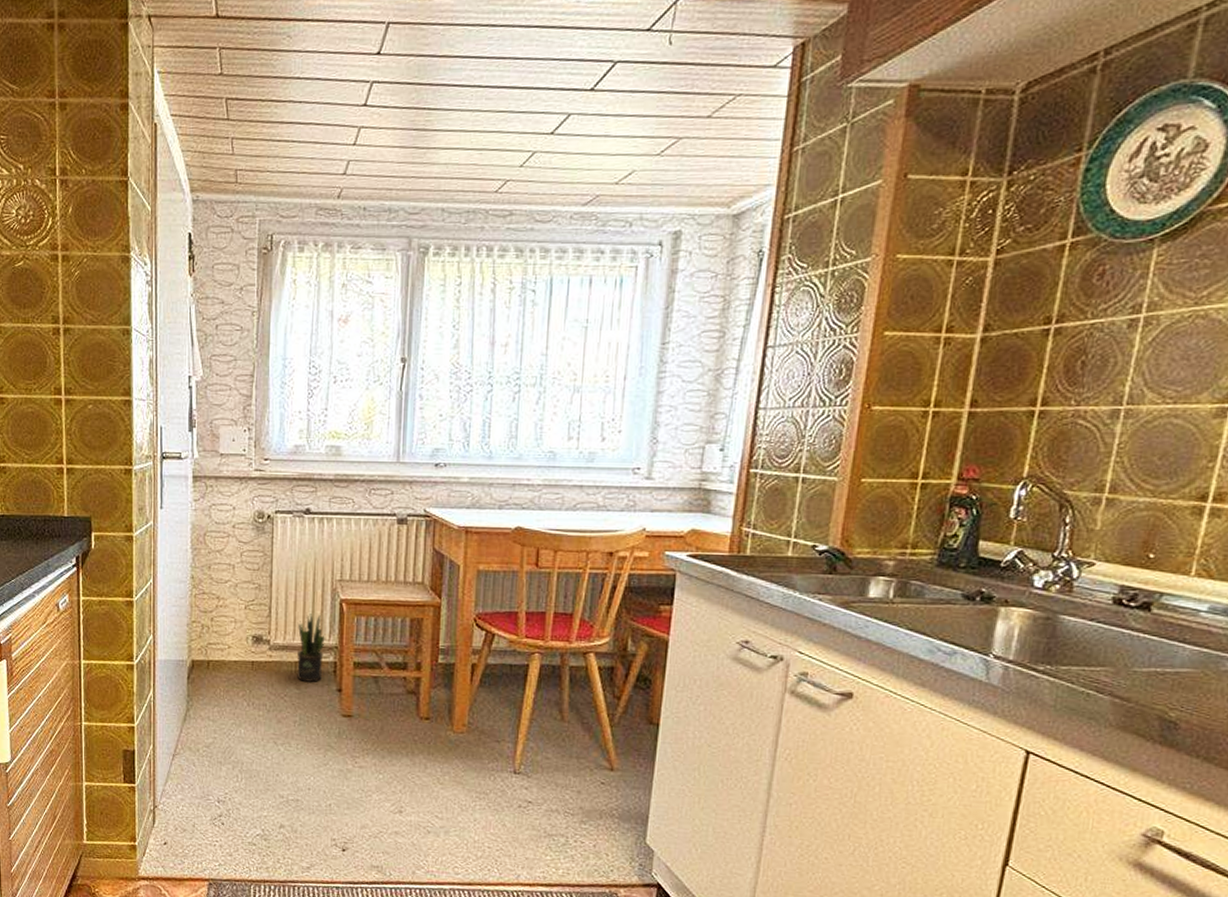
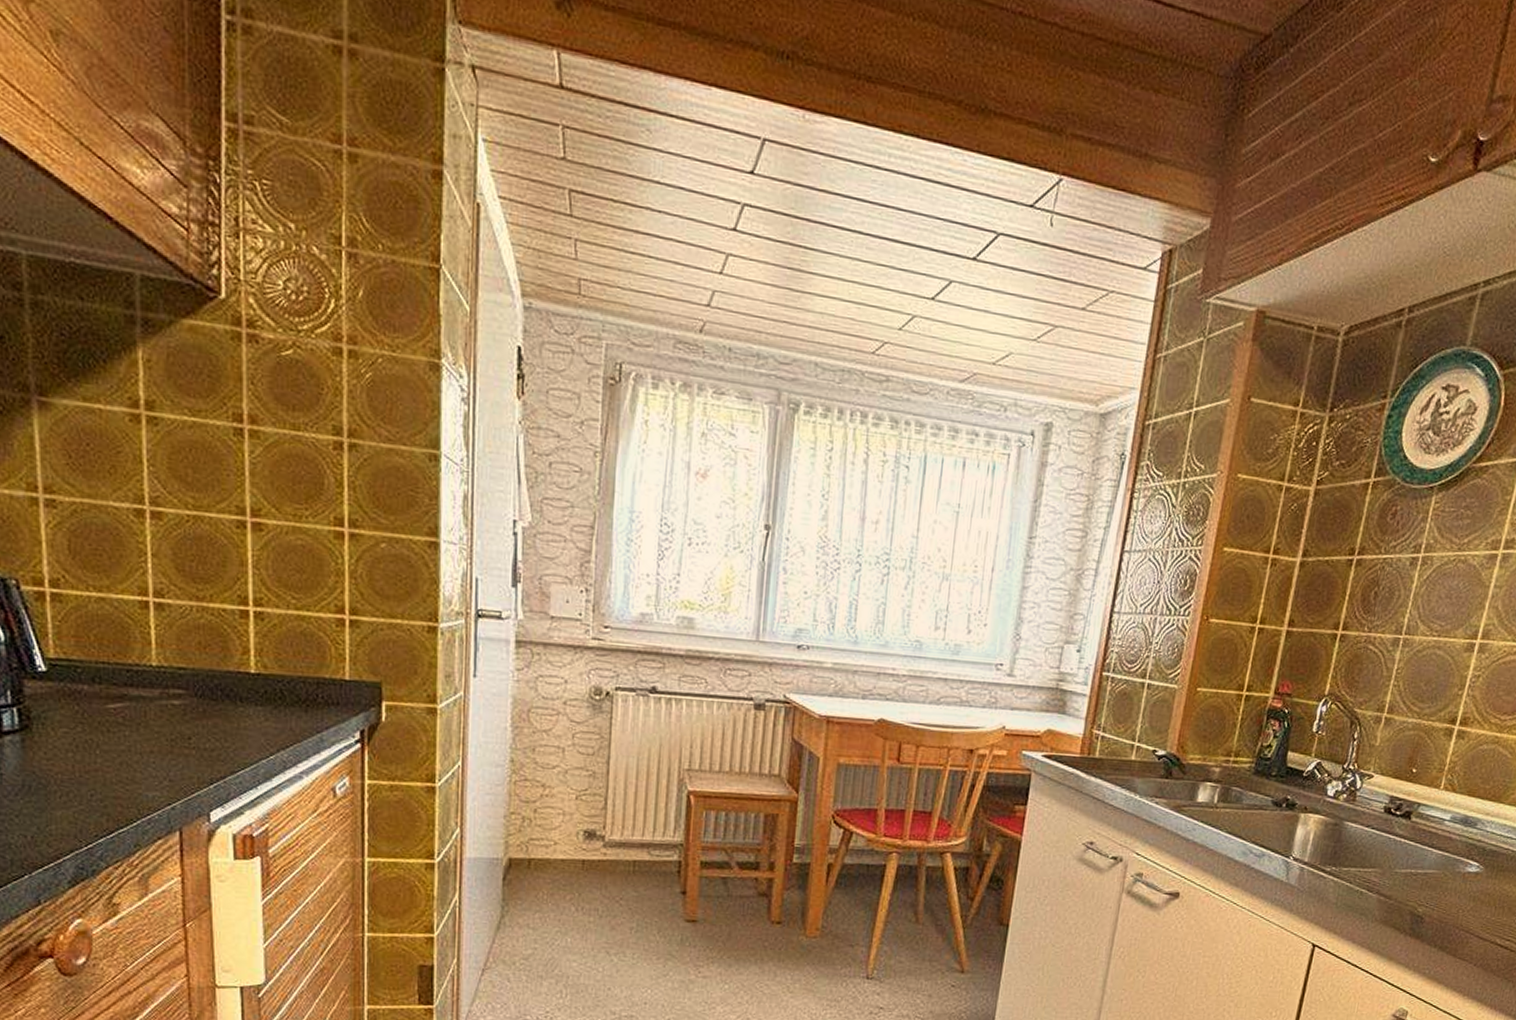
potted plant: present [297,613,325,682] -> none [635,806,670,884]

